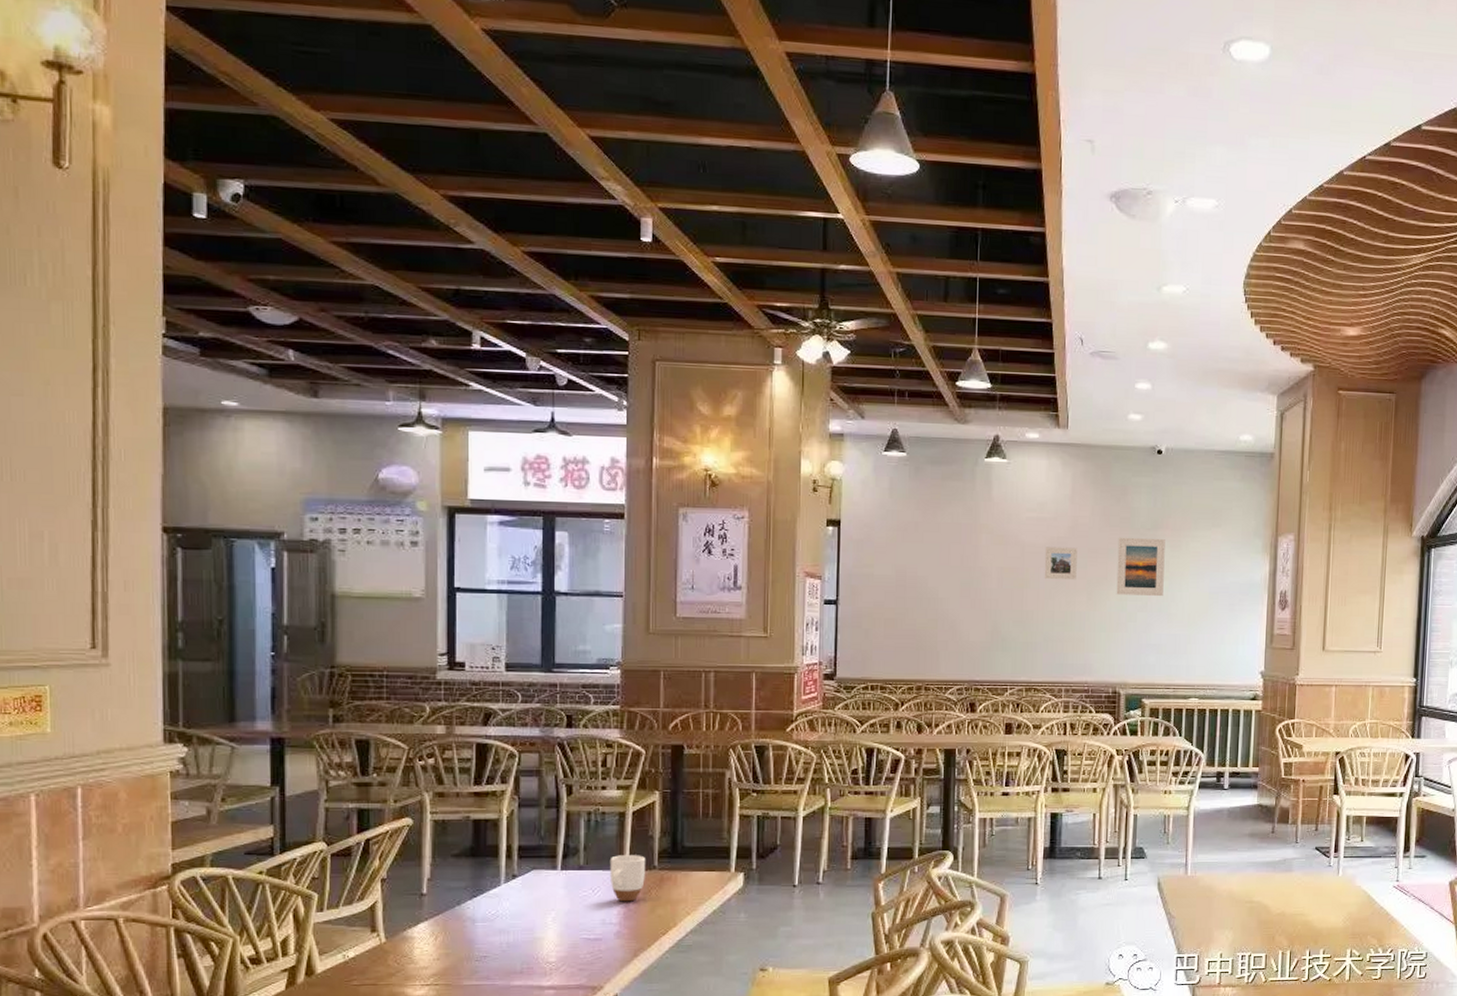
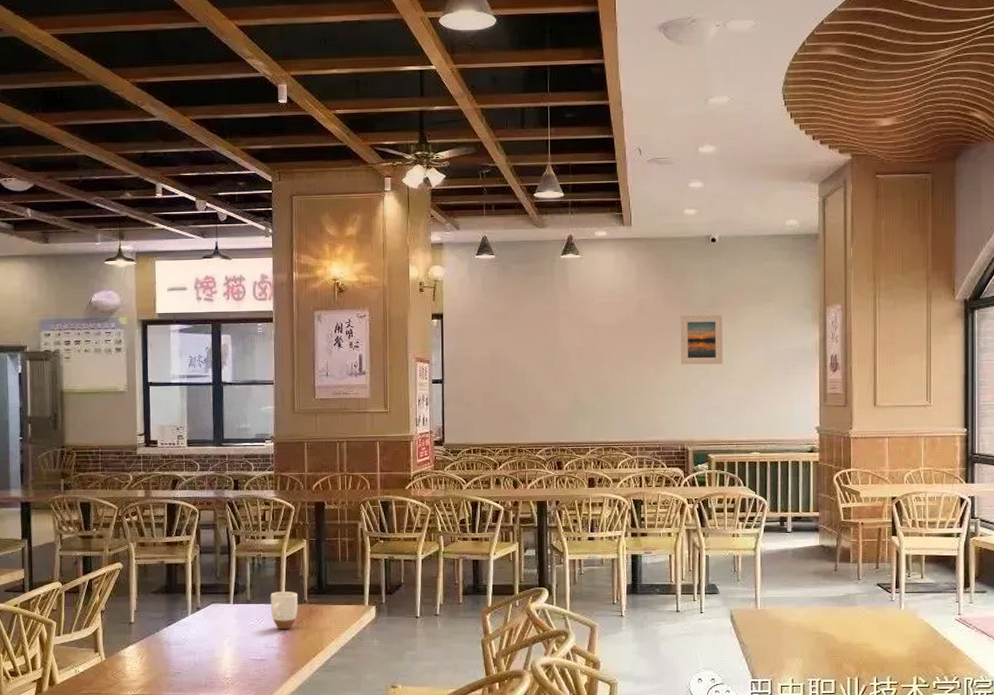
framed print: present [1044,547,1077,581] -> none [616,326,645,354]

